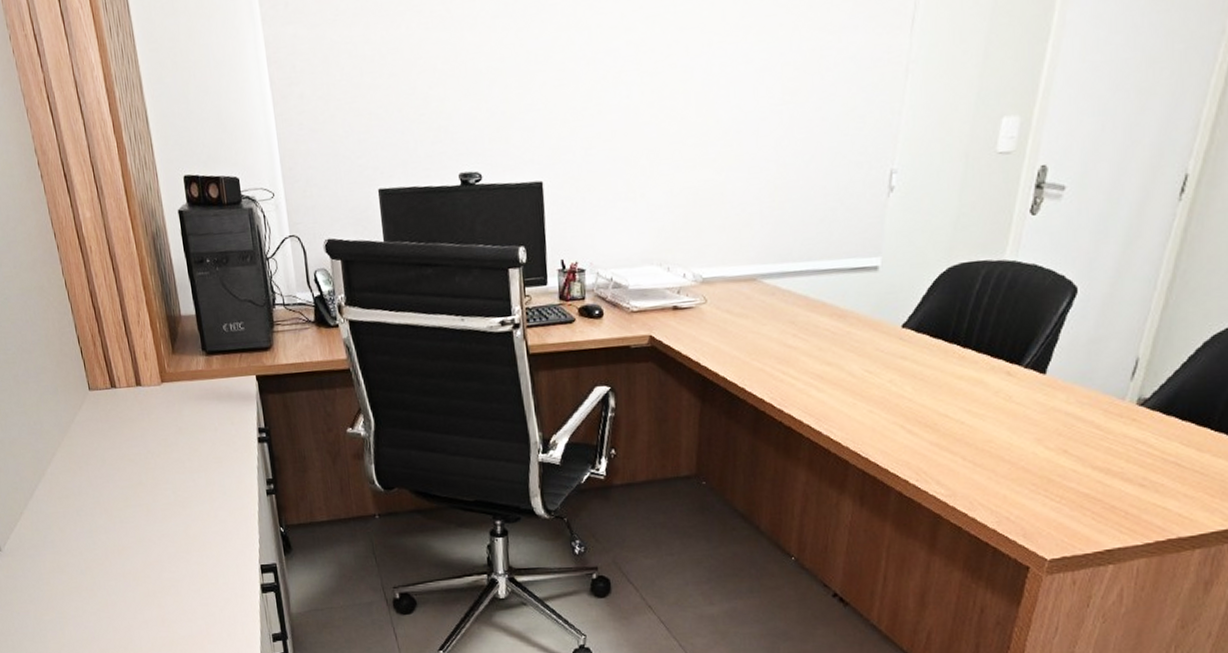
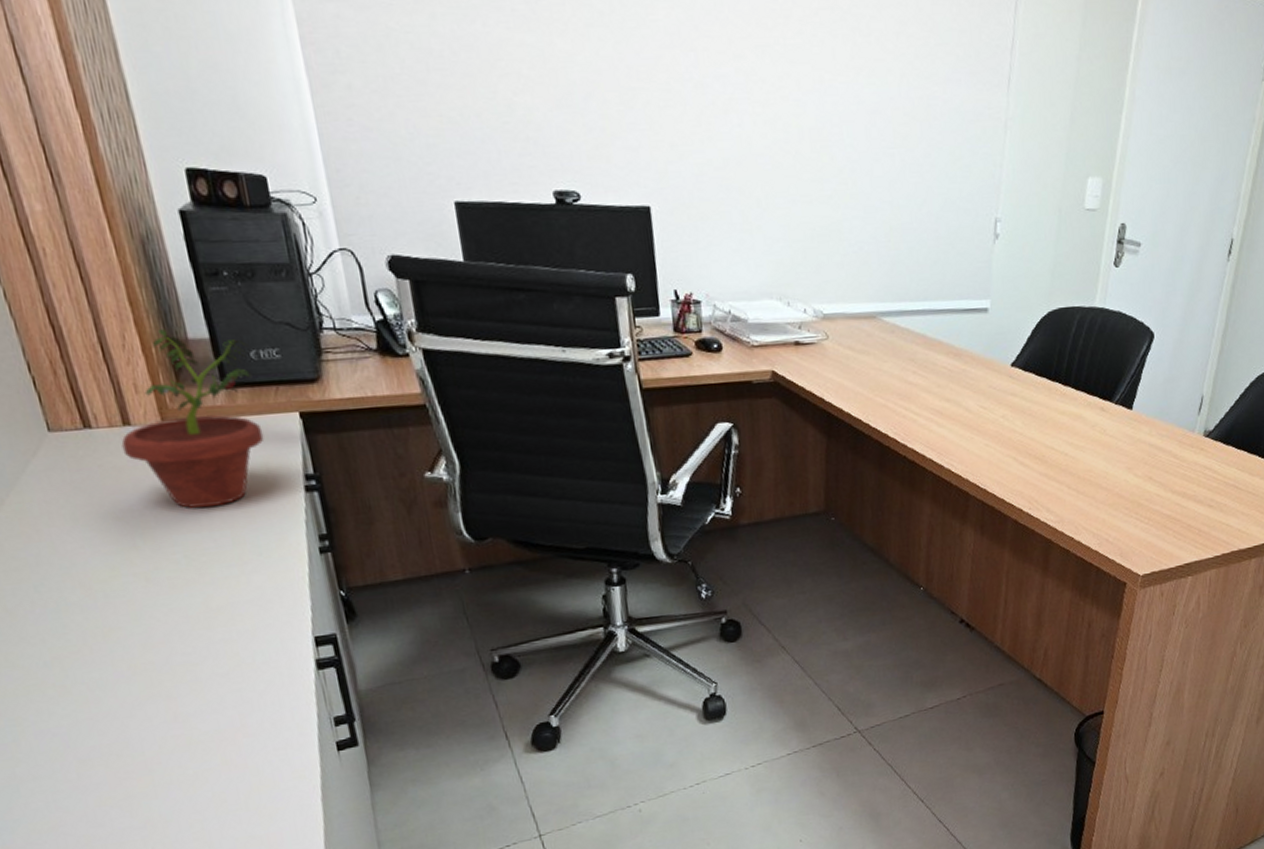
potted plant: none [134,308,231,454] -> present [121,329,264,508]

